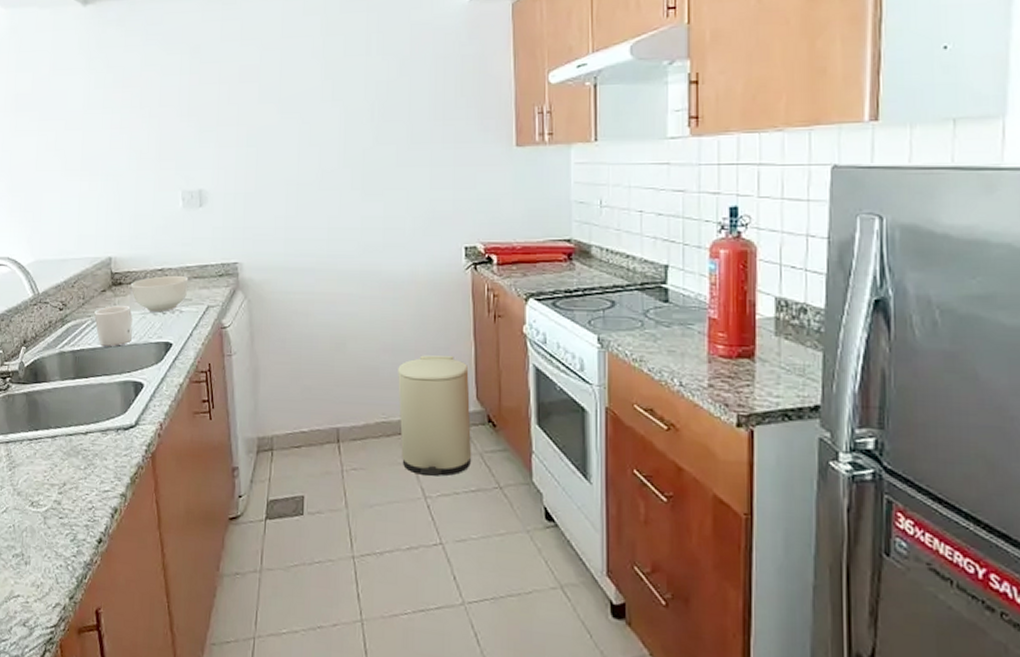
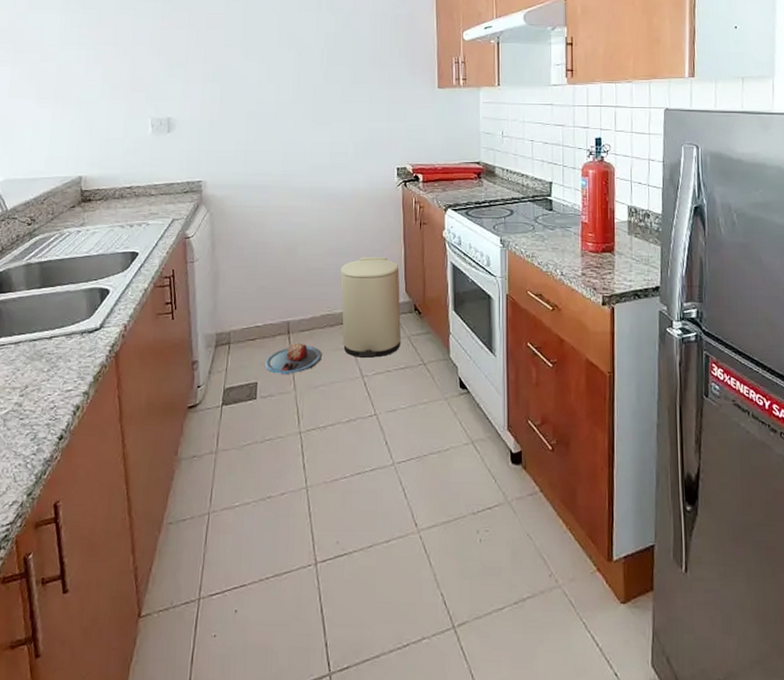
mug: present [94,305,133,347] -> none [63,219,101,258]
bowl: present [130,275,189,313] -> none [100,192,156,226]
pet bowl: none [312,453,377,489] -> present [264,343,322,374]

